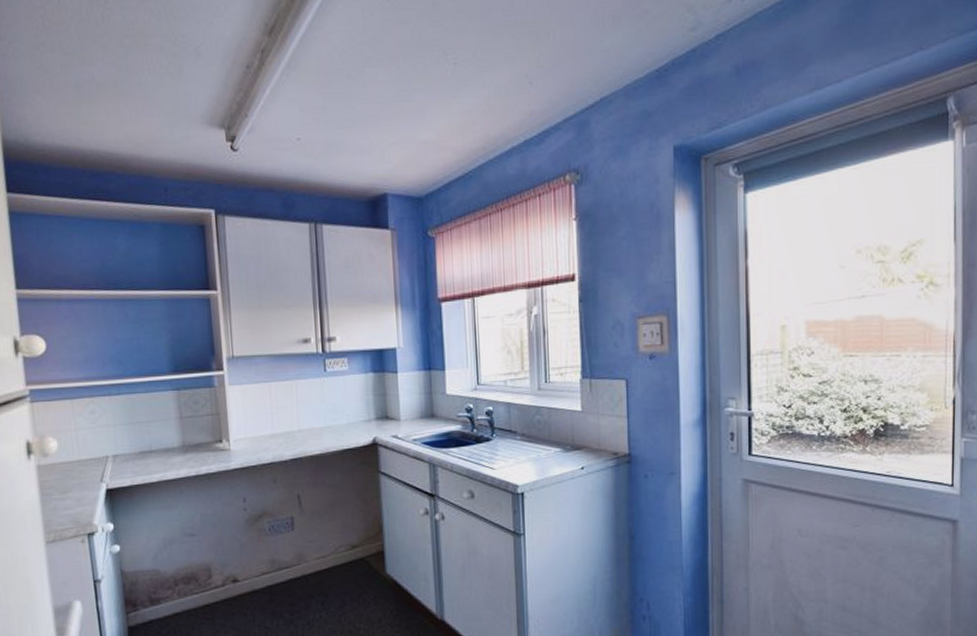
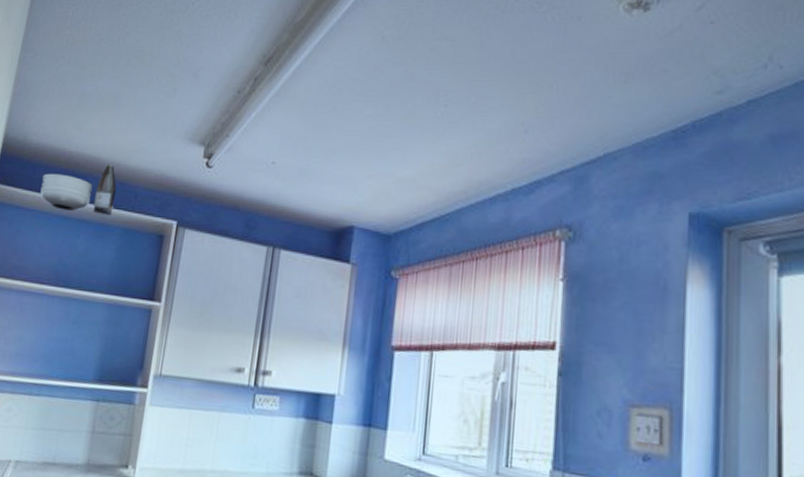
bowl: none [59,174,119,213] -> present [40,173,93,211]
wine bottle: none [121,158,146,213] -> present [92,164,117,216]

